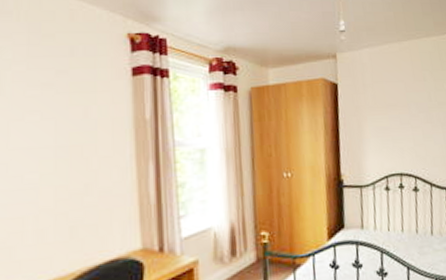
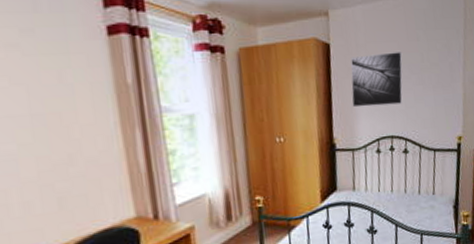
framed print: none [358,91,411,145] -> present [350,52,403,108]

